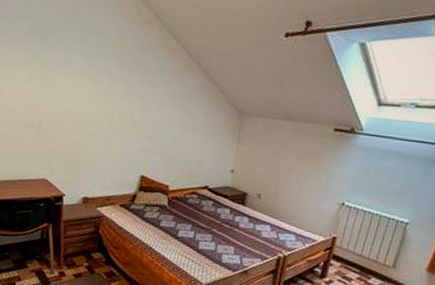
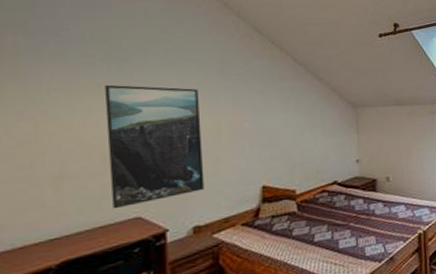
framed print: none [27,59,99,169] -> present [104,84,204,209]

